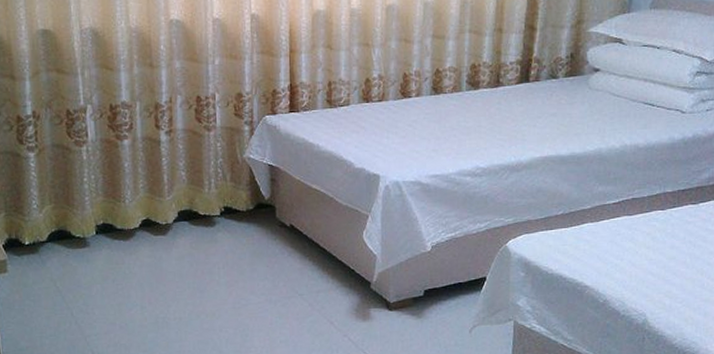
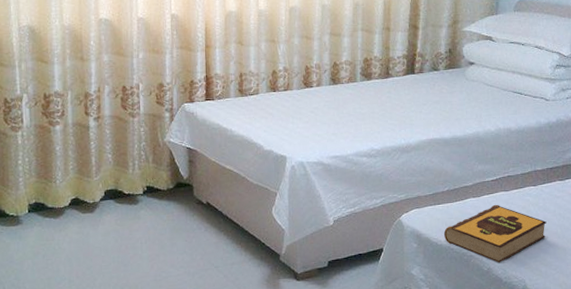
hardback book: none [555,230,675,295] -> present [443,204,547,263]

